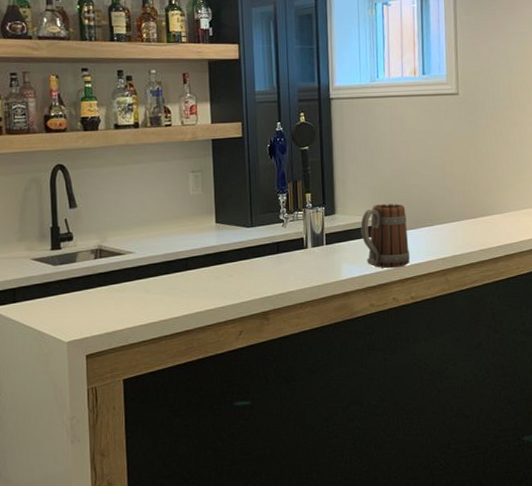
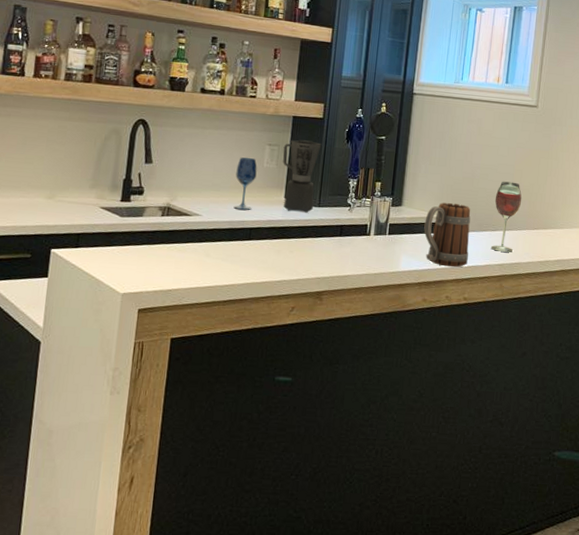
wineglass: none [163,188,184,241] -> present [233,157,257,210]
blender: none [207,161,246,236] -> present [282,139,322,213]
wineglass: none [428,173,456,246] -> present [491,181,522,252]

